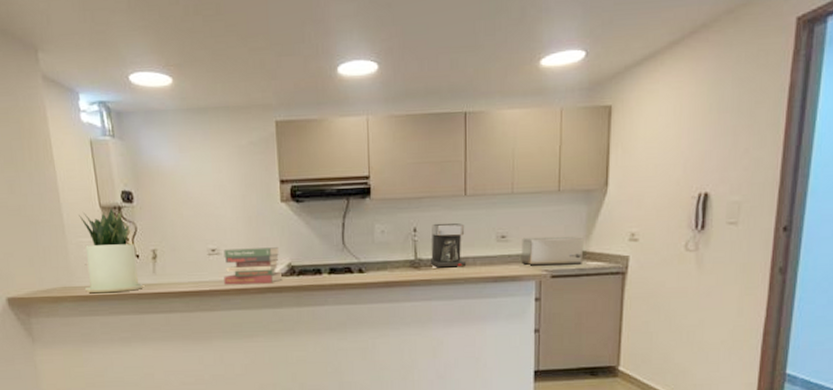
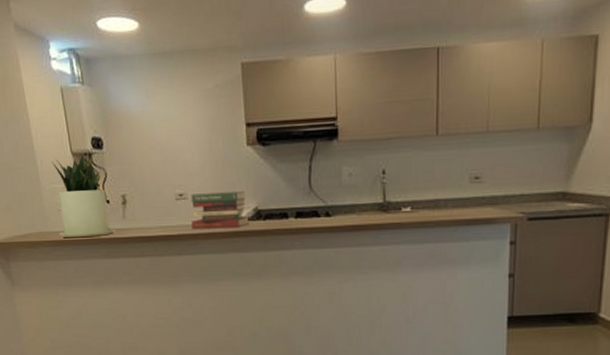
coffee maker: present [431,223,467,268] -> none [400,164,438,211]
toaster: present [521,236,584,266] -> none [495,177,564,208]

